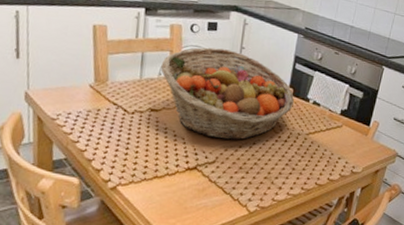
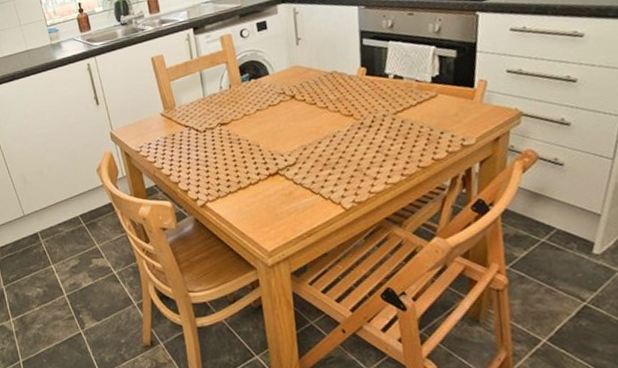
fruit basket: present [161,47,294,140] -> none [220,44,370,140]

